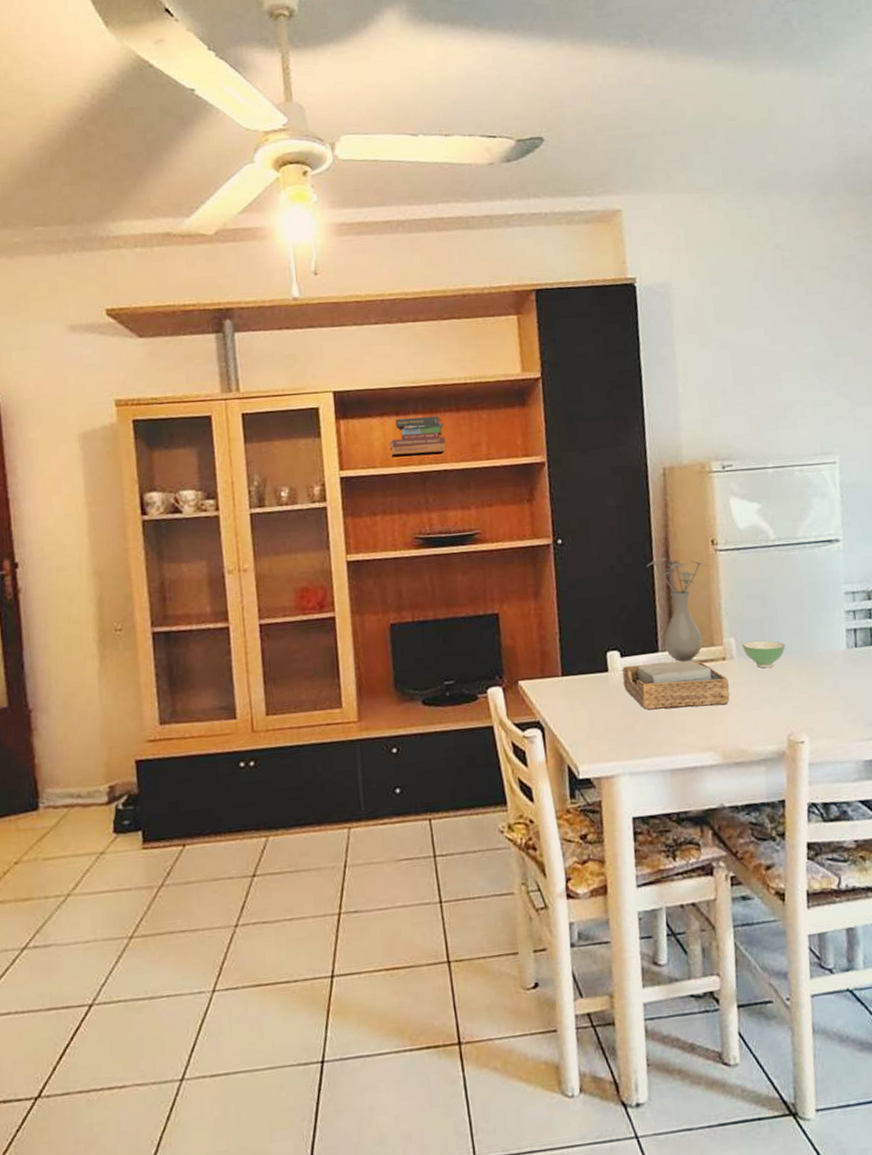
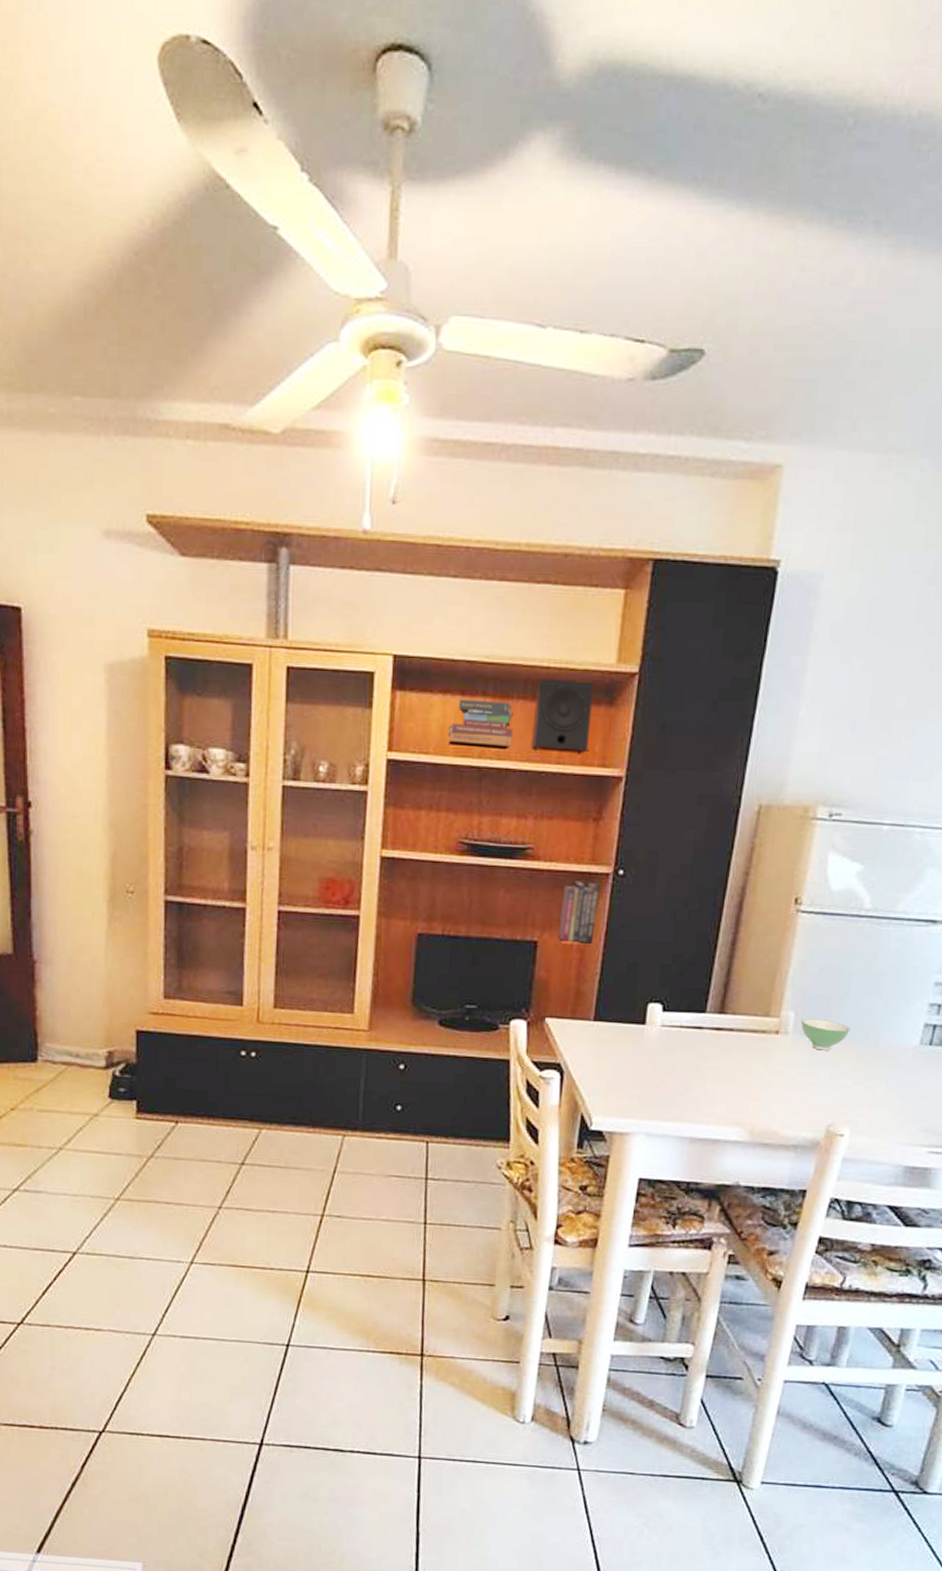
speaker: none [459,390,511,453] -> present [531,678,594,755]
books: none [513,554,547,610] -> present [558,881,599,944]
napkin holder: present [622,660,730,710] -> none [659,1021,776,1082]
vase: present [646,558,708,662] -> none [712,910,785,1028]

